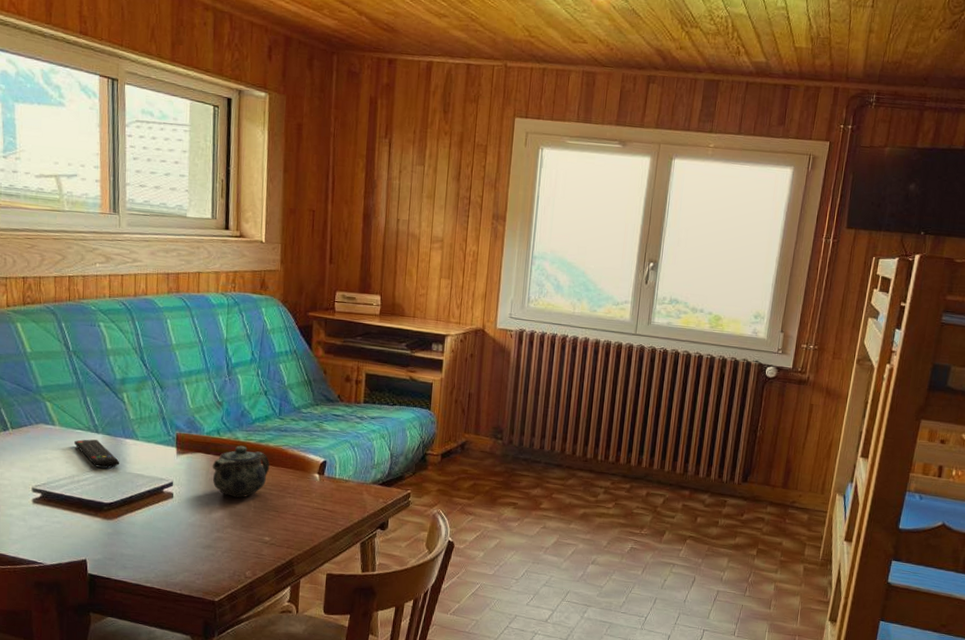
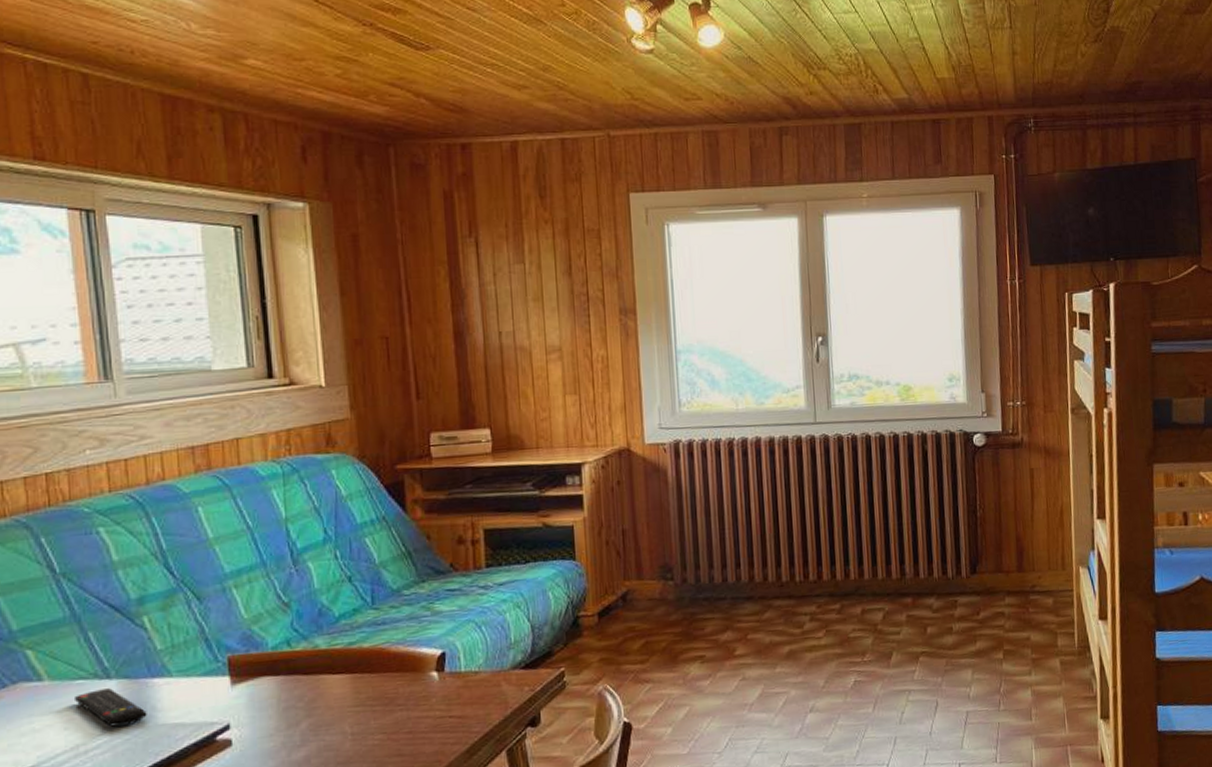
teapot: present [212,445,270,498] -> none [284,654,368,727]

